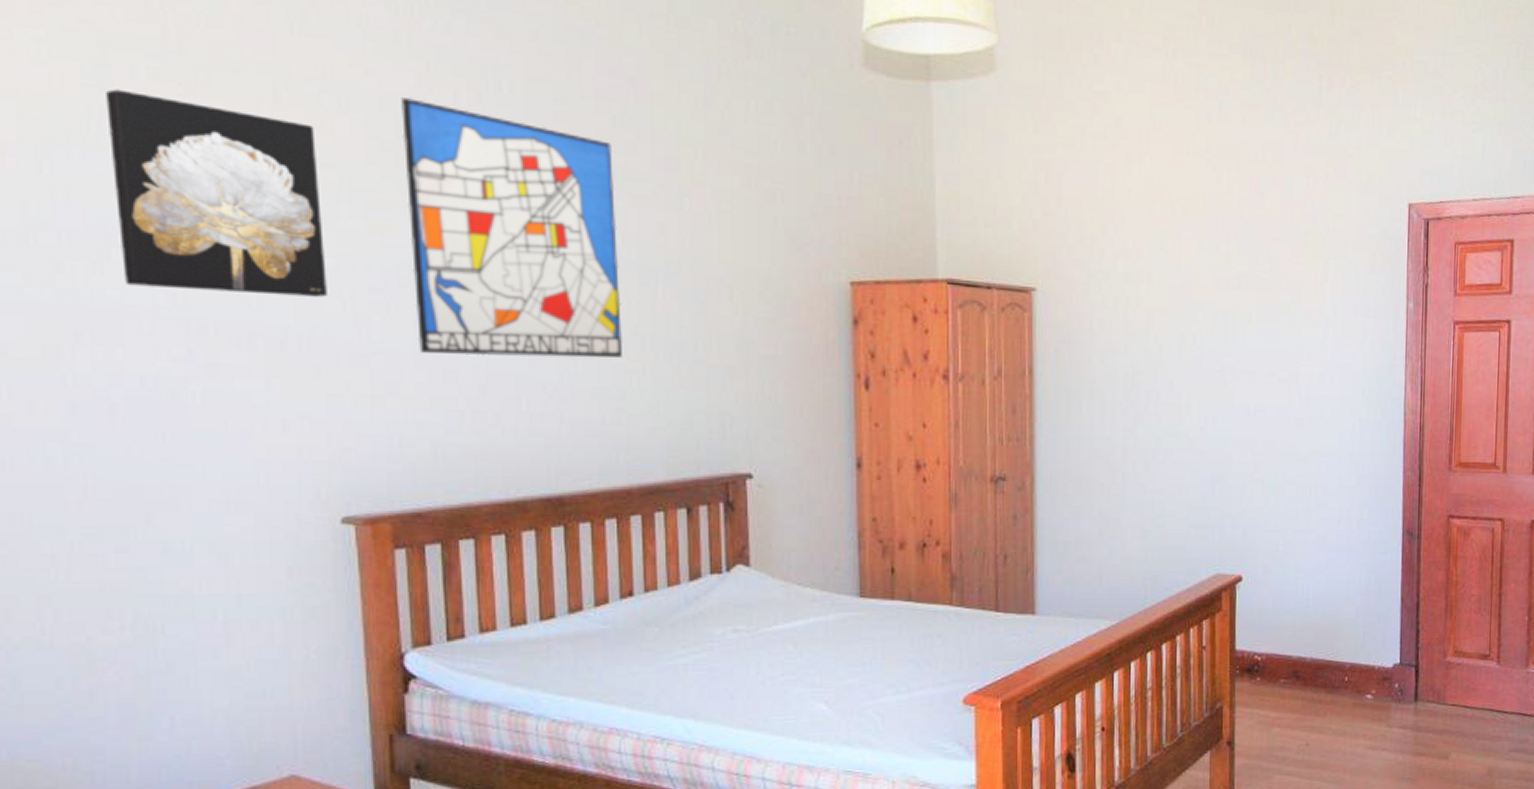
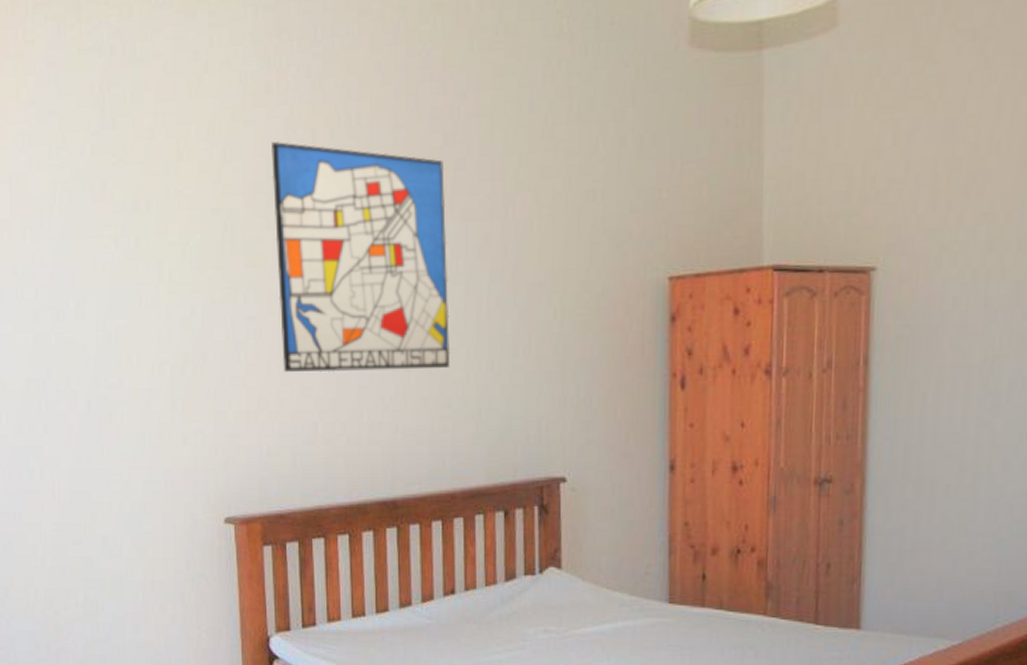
wall art: present [106,89,327,297] -> none [65,165,215,328]

